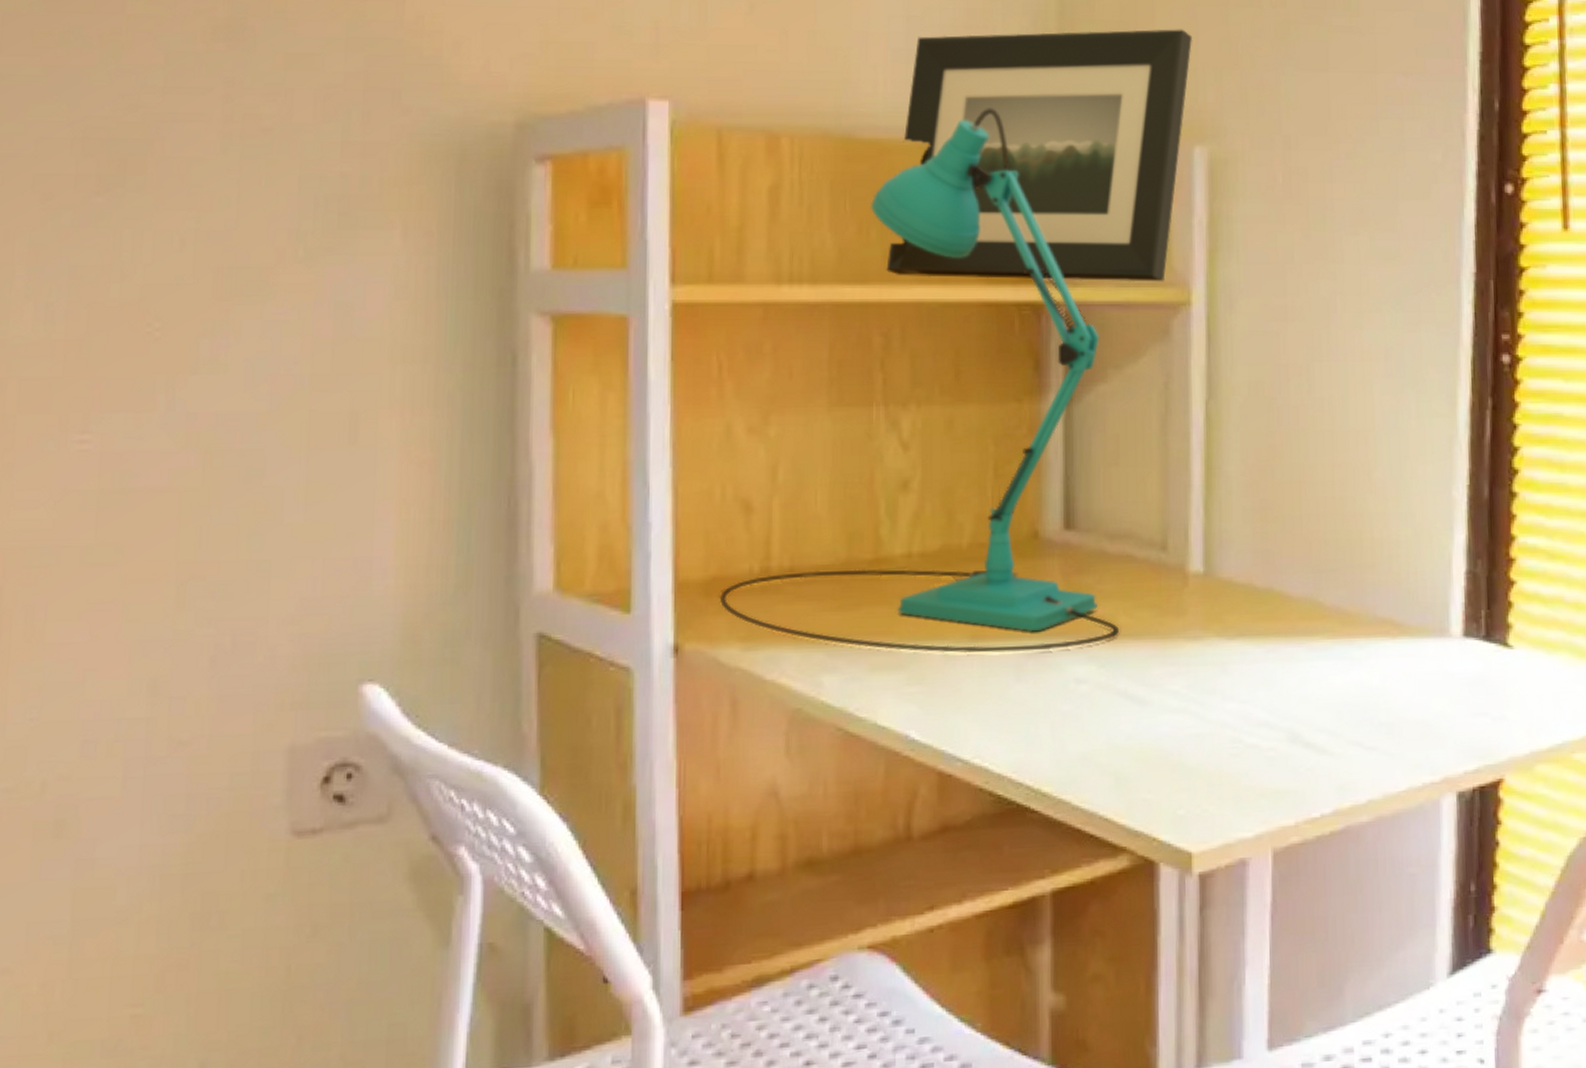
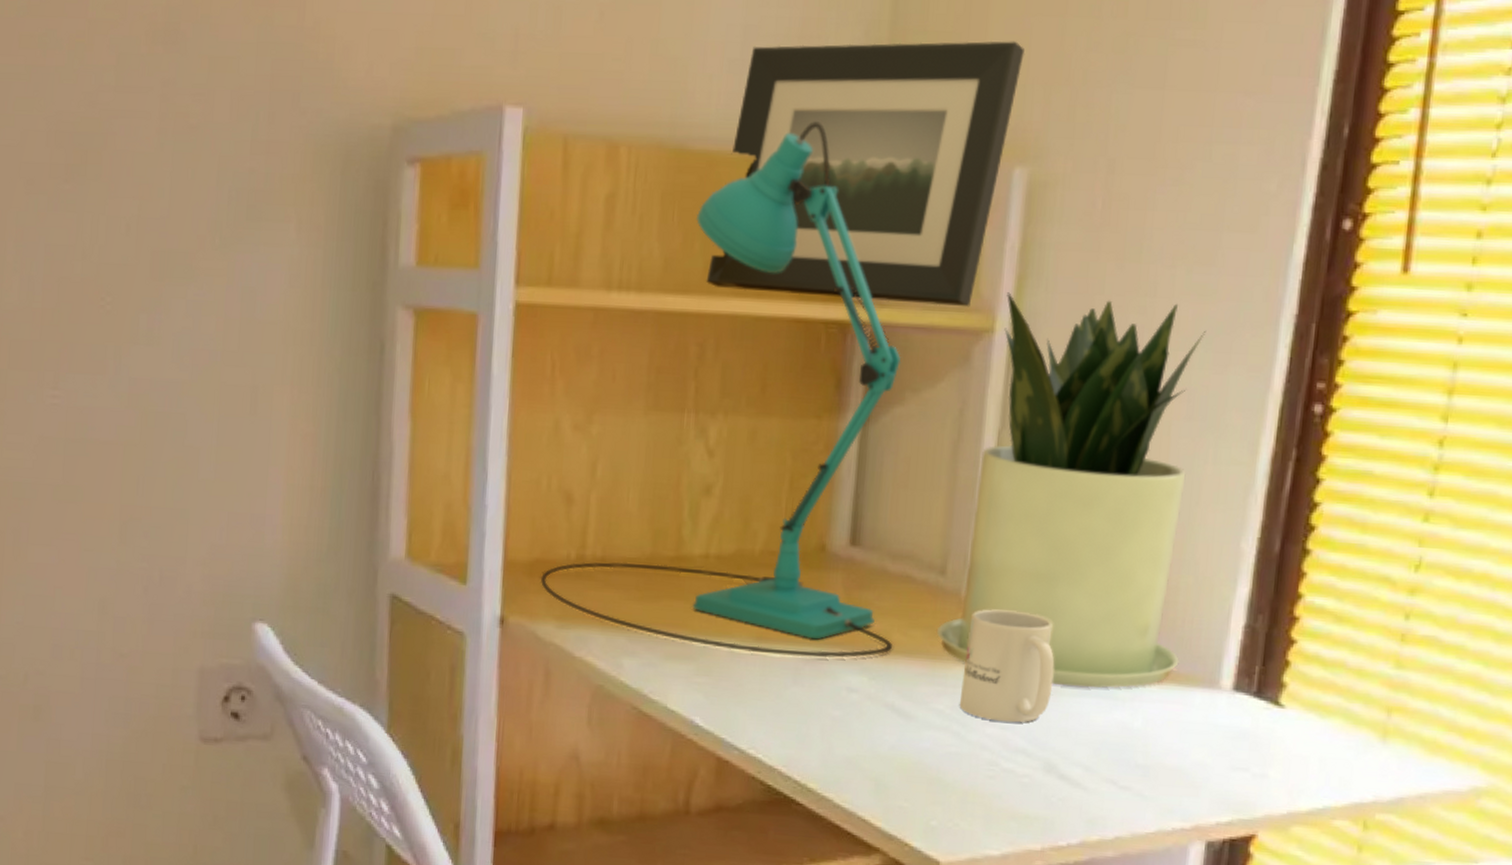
planter: none [1163,266,1410,652] -> present [936,292,1207,689]
mug: none [1195,580,1288,696] -> present [959,609,1055,723]

